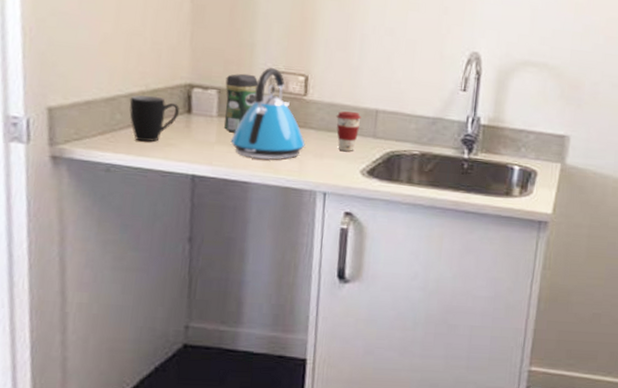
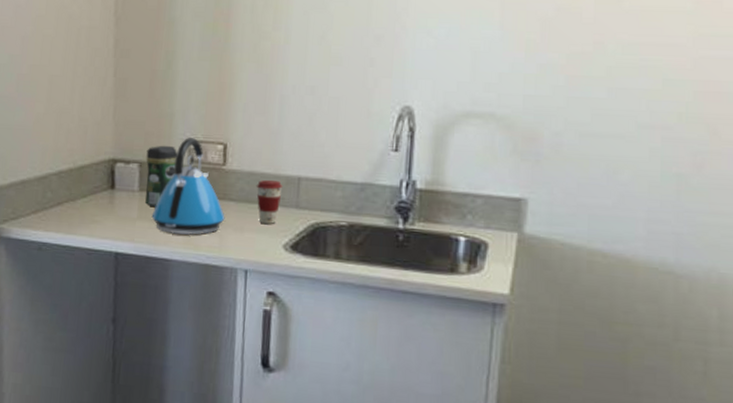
mug: present [129,95,179,142] -> none [59,172,104,220]

